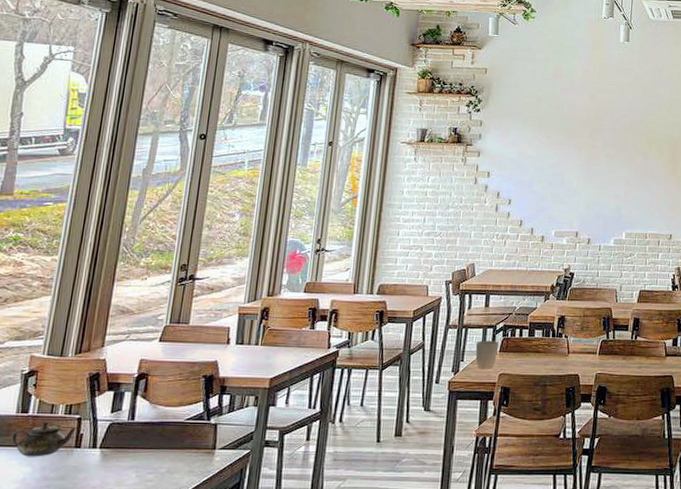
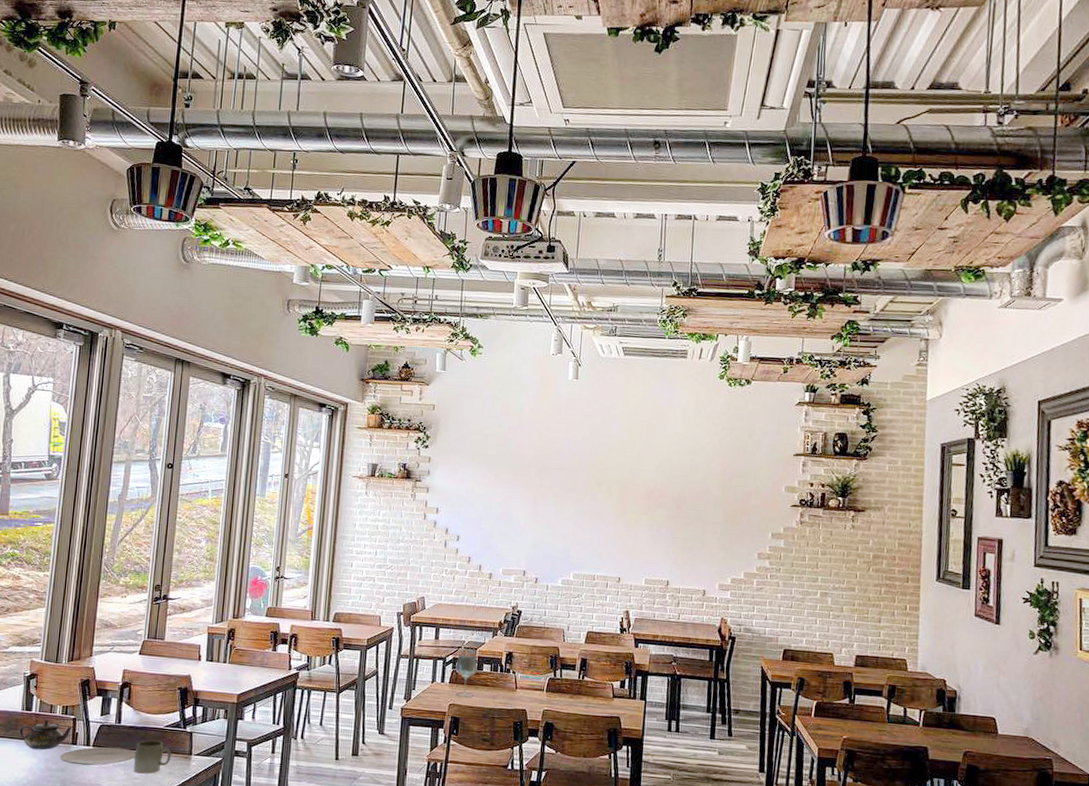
plate: none [59,447,150,471] -> present [60,747,135,767]
mug: none [146,436,192,475] -> present [133,740,171,774]
cup: present [475,340,499,370] -> none [426,671,449,699]
wine glass: none [506,321,529,367] -> present [455,655,478,698]

